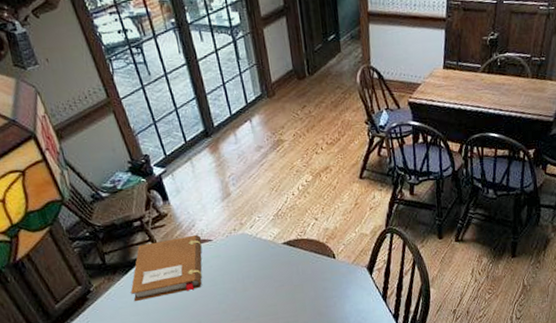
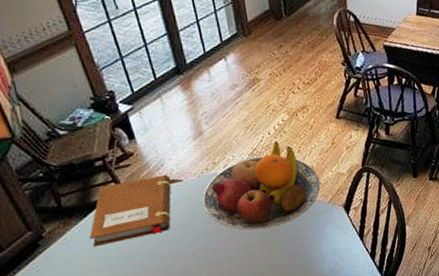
fruit bowl: none [231,202,344,290] -> present [202,141,321,231]

